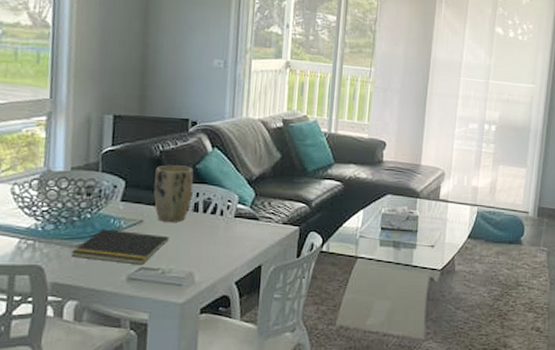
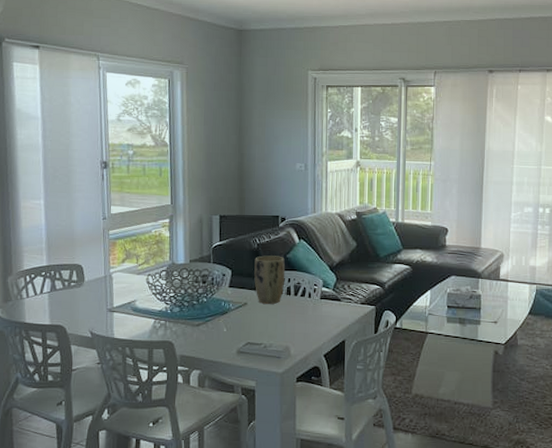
notepad: present [70,229,169,265] -> none [193,311,268,341]

